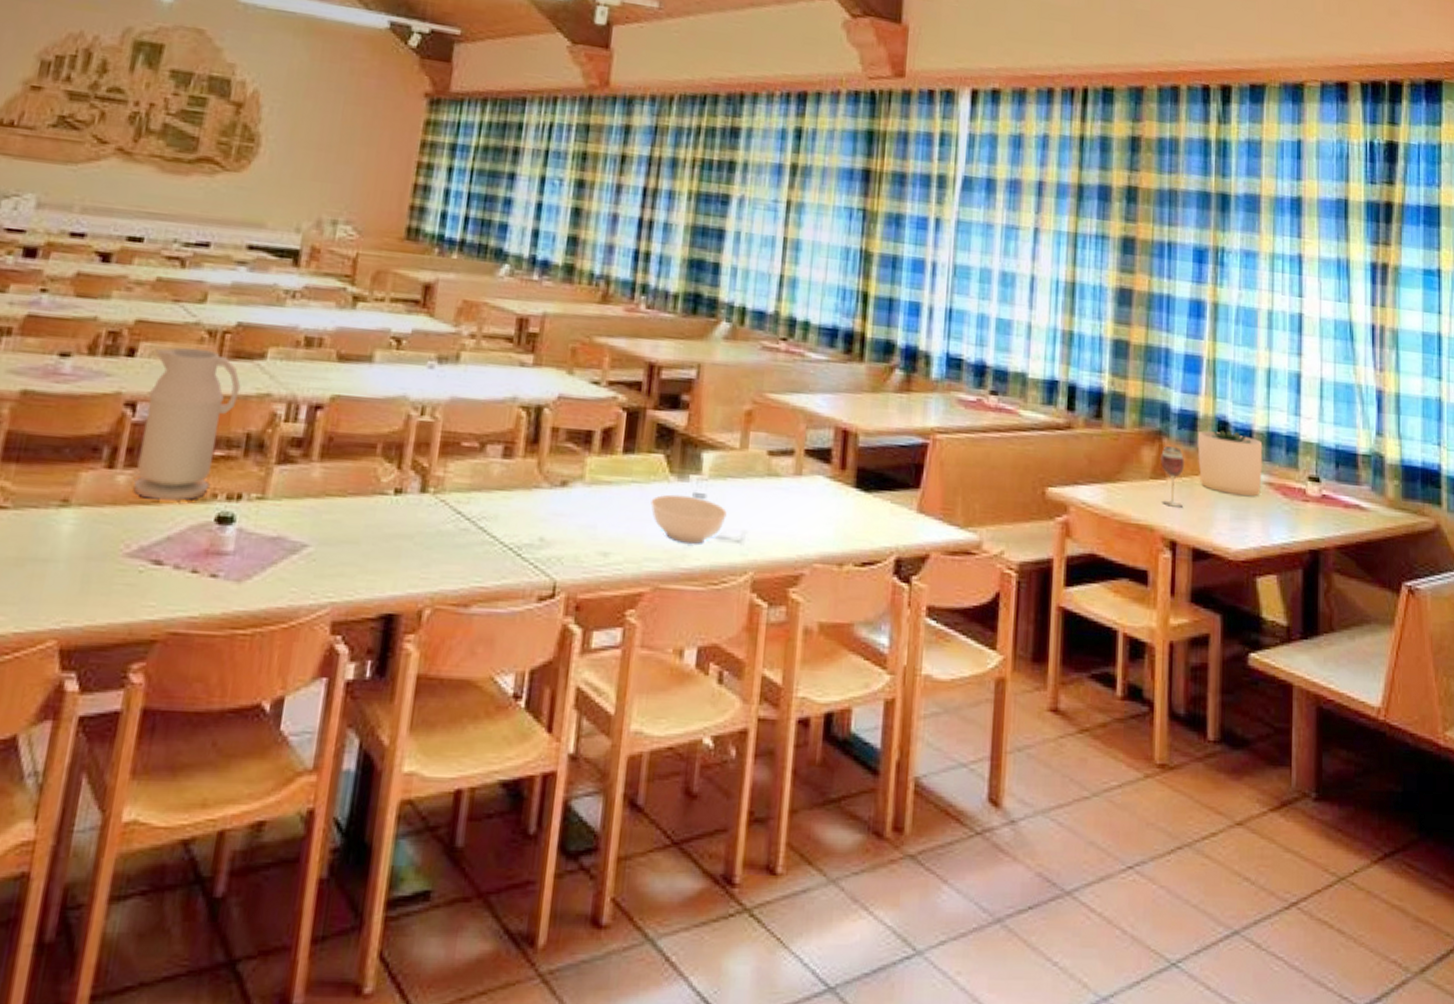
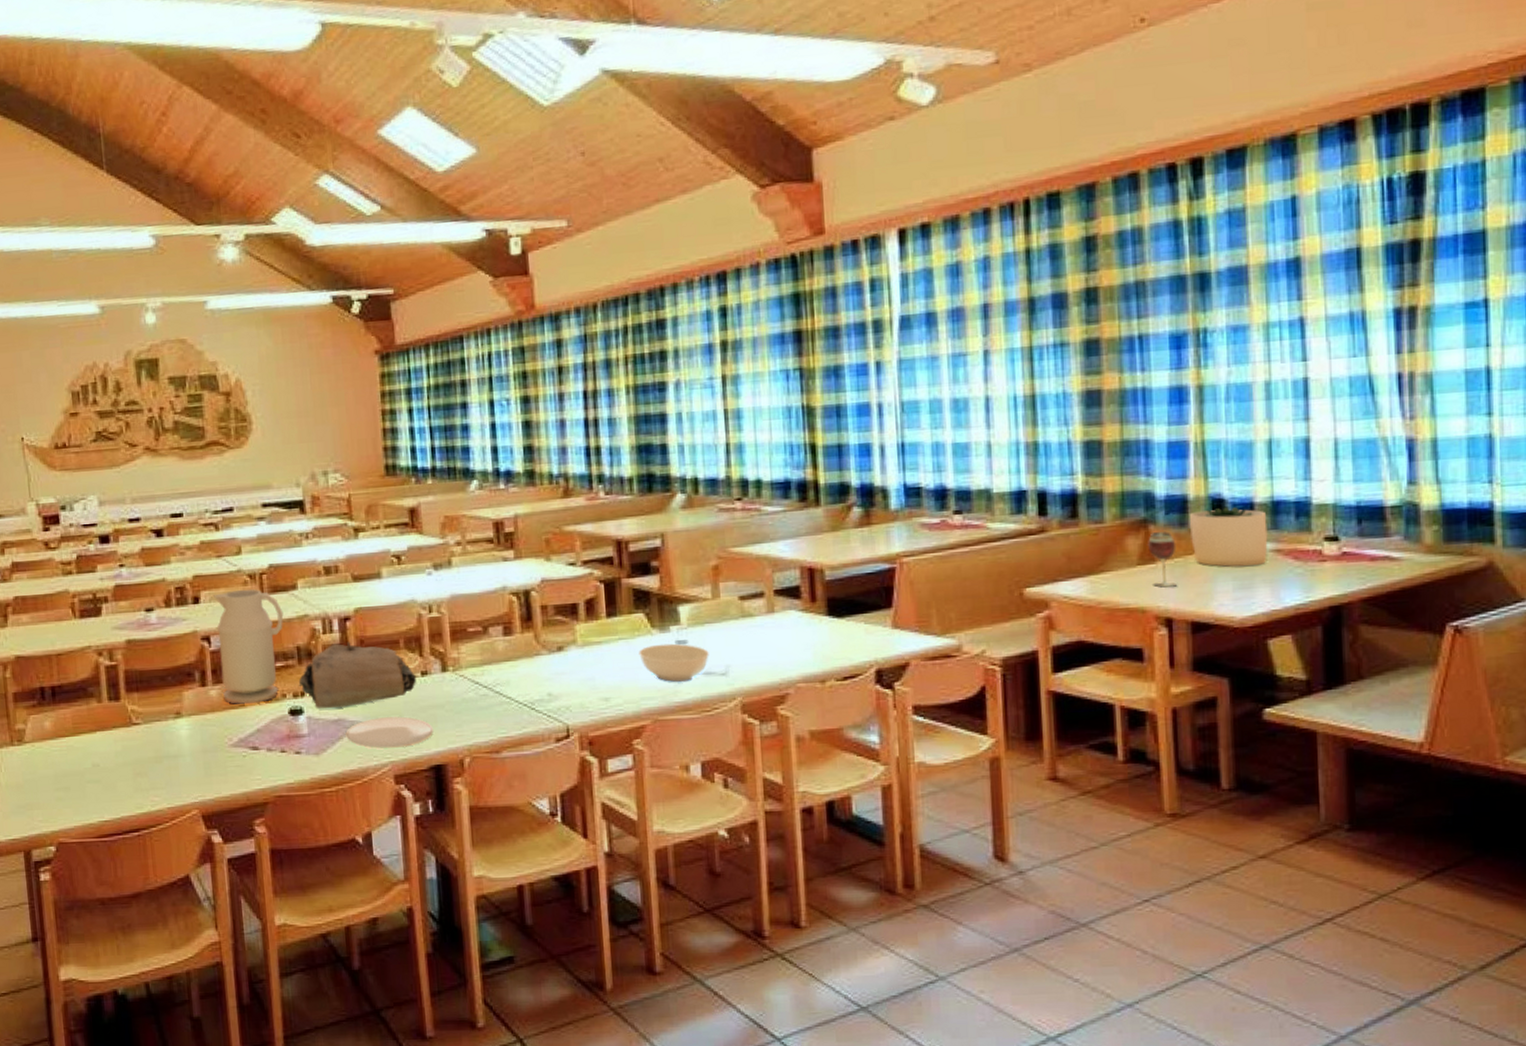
bag: none [237,435,387,522] -> present [298,642,416,708]
plate: none [281,541,394,586] -> present [345,716,433,750]

